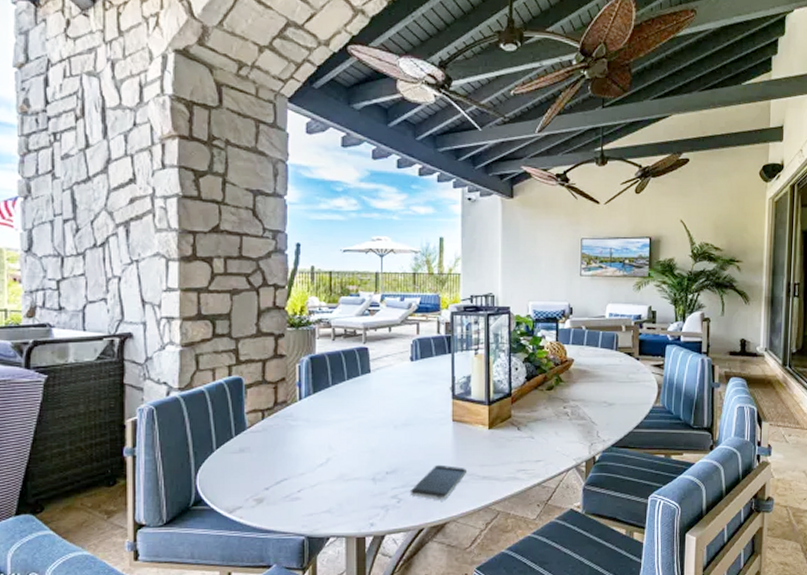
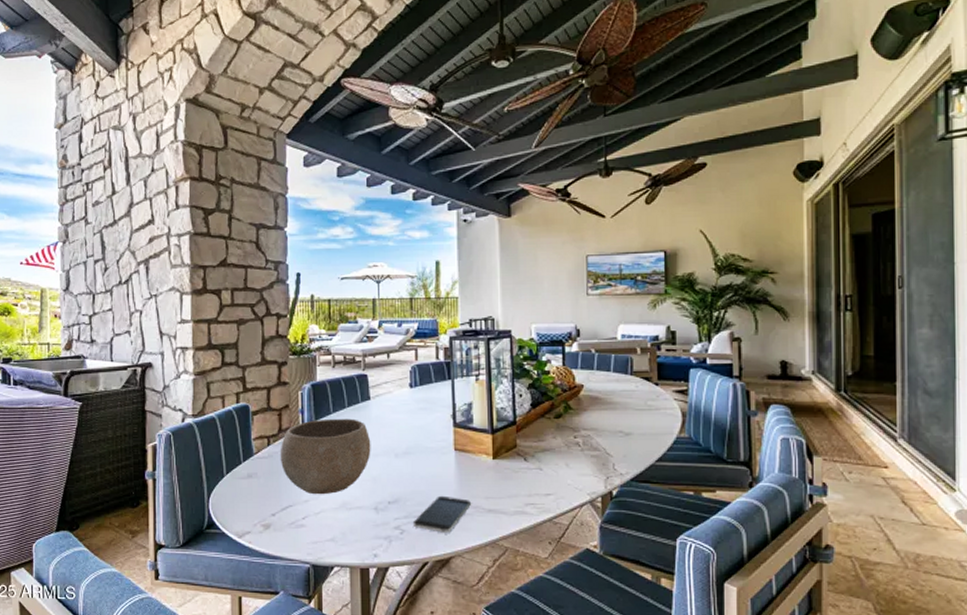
bowl: none [275,391,370,468] -> present [280,419,371,495]

